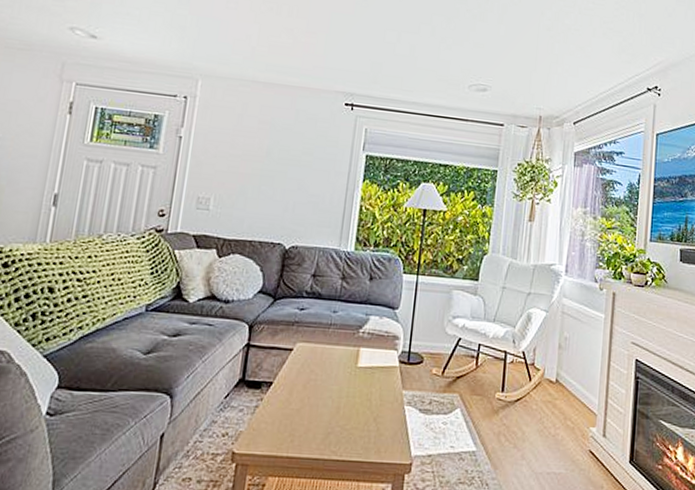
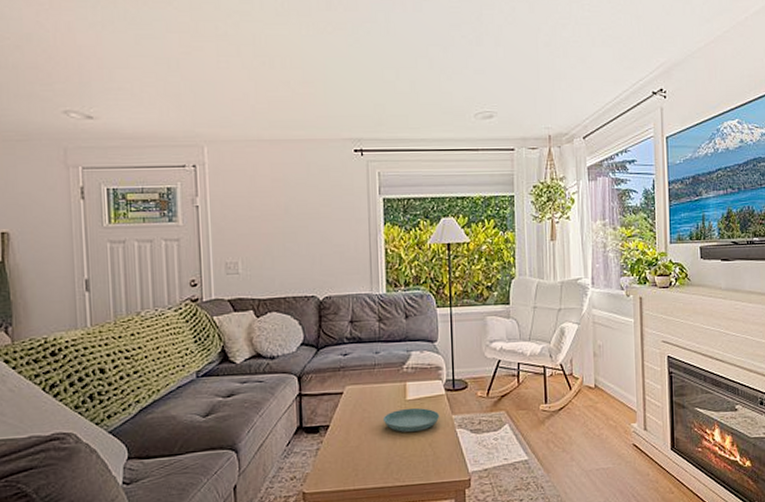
saucer: none [329,375,390,403] -> present [382,407,440,433]

